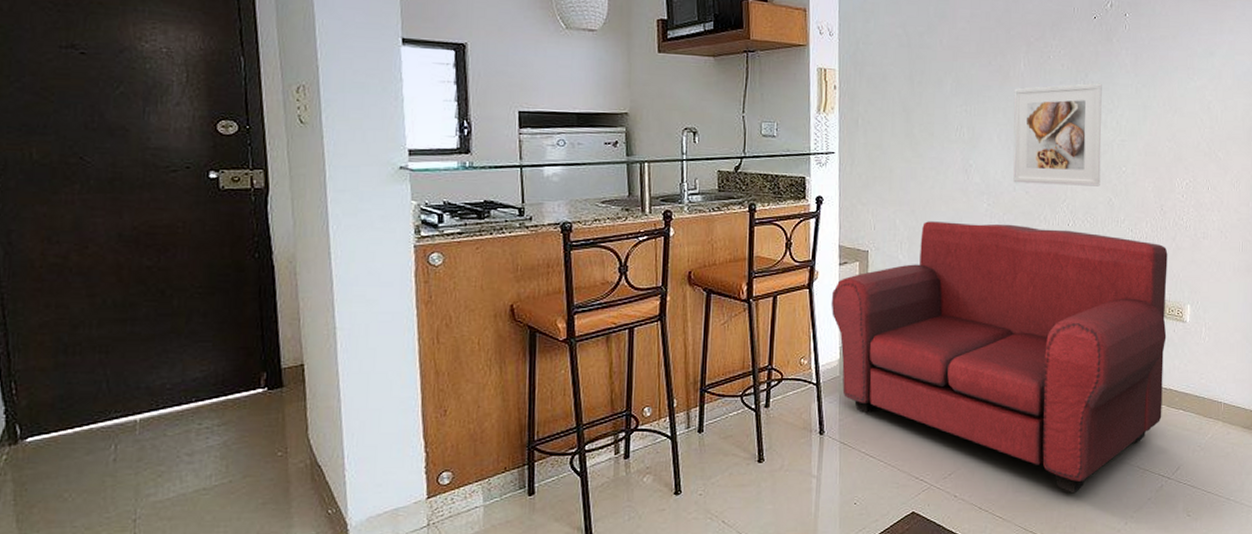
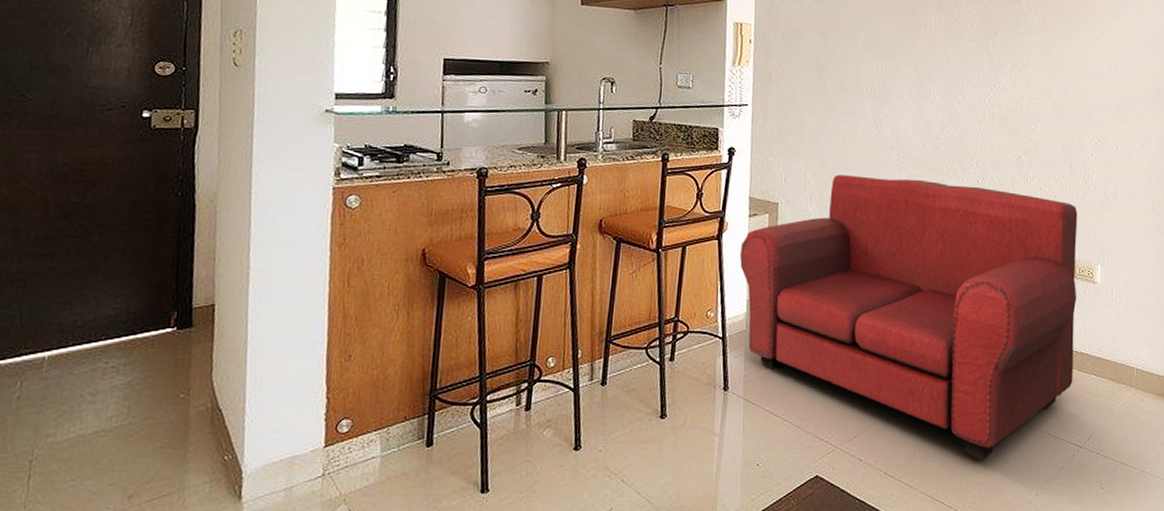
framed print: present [1013,83,1102,187] -> none [923,42,1011,144]

